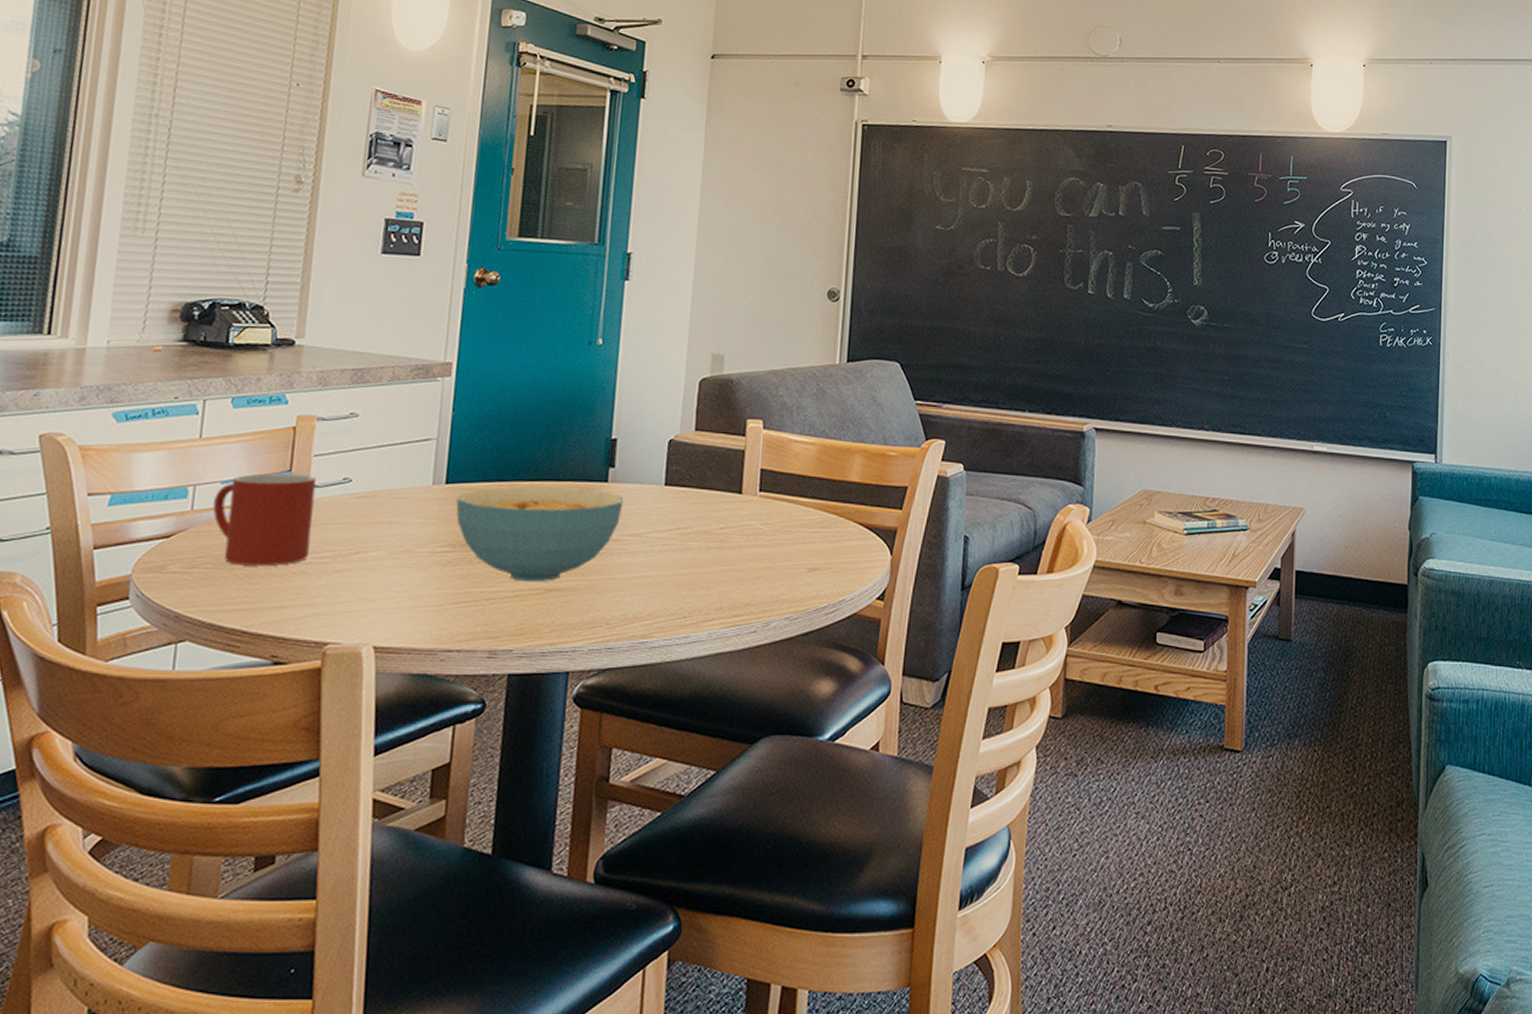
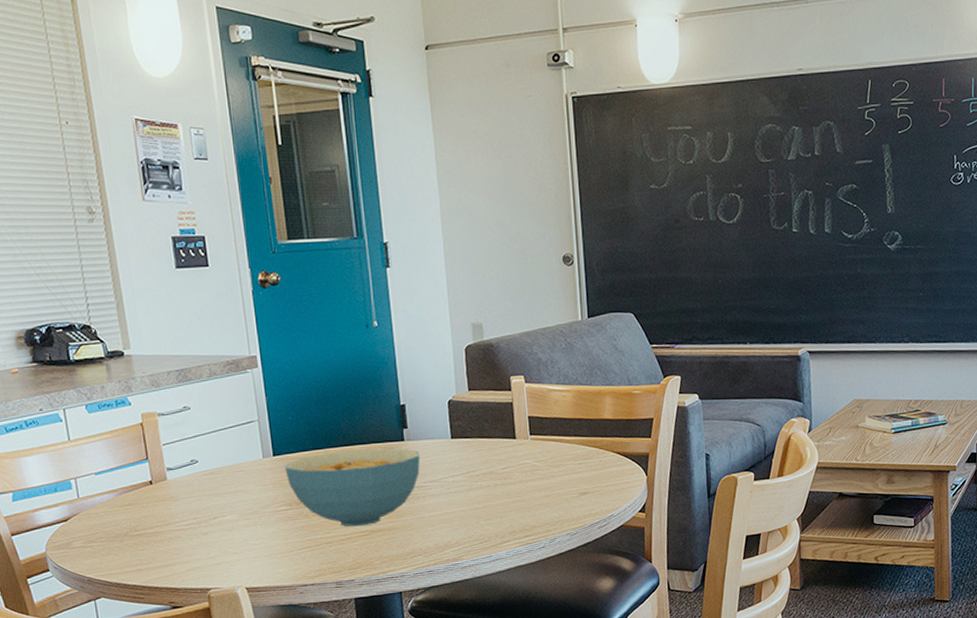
mug: present [212,473,317,567] -> none [93,460,178,537]

